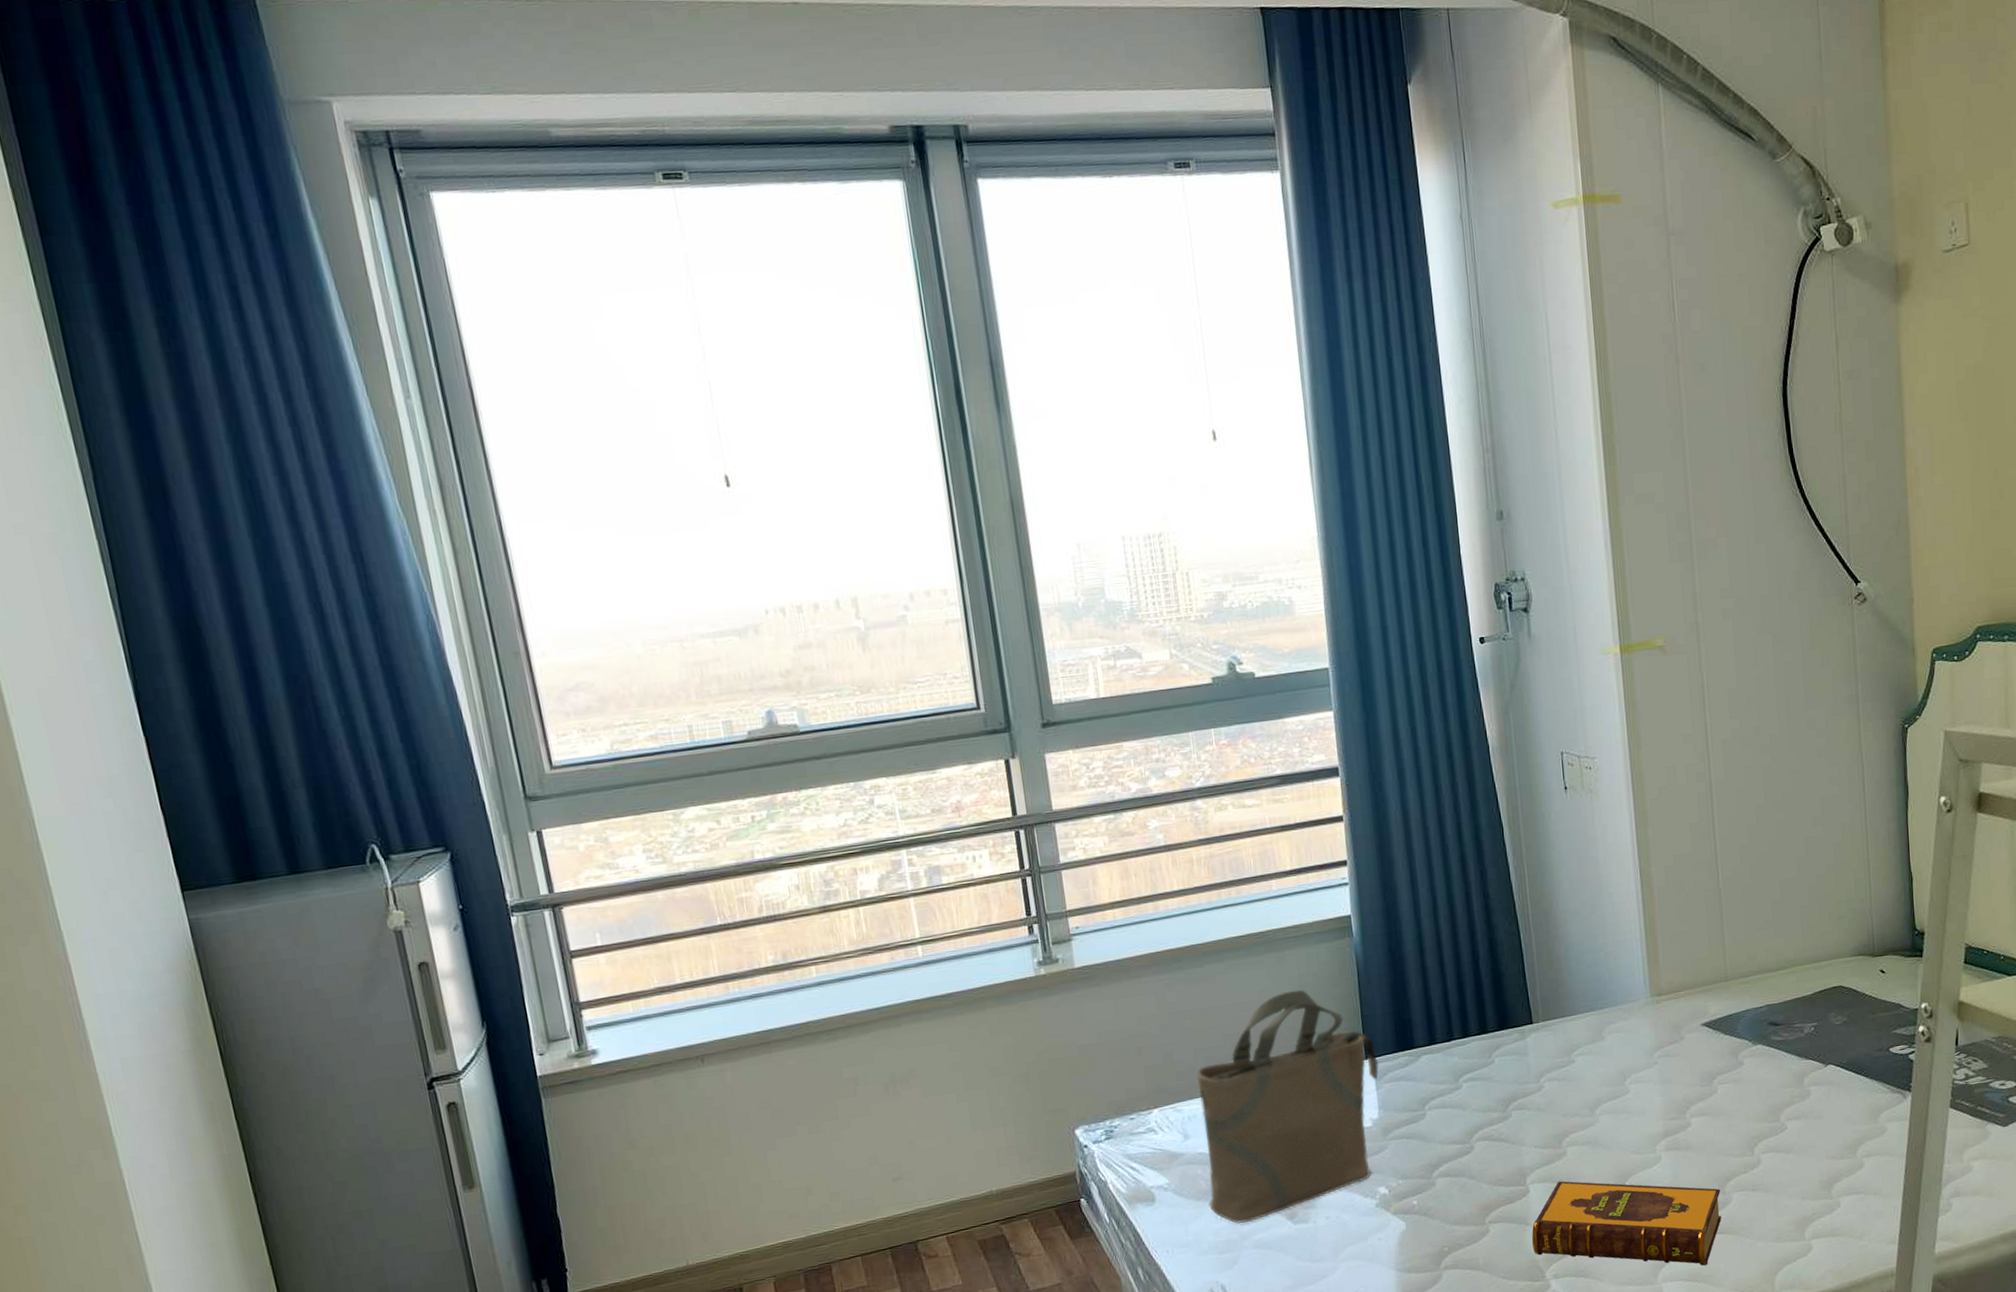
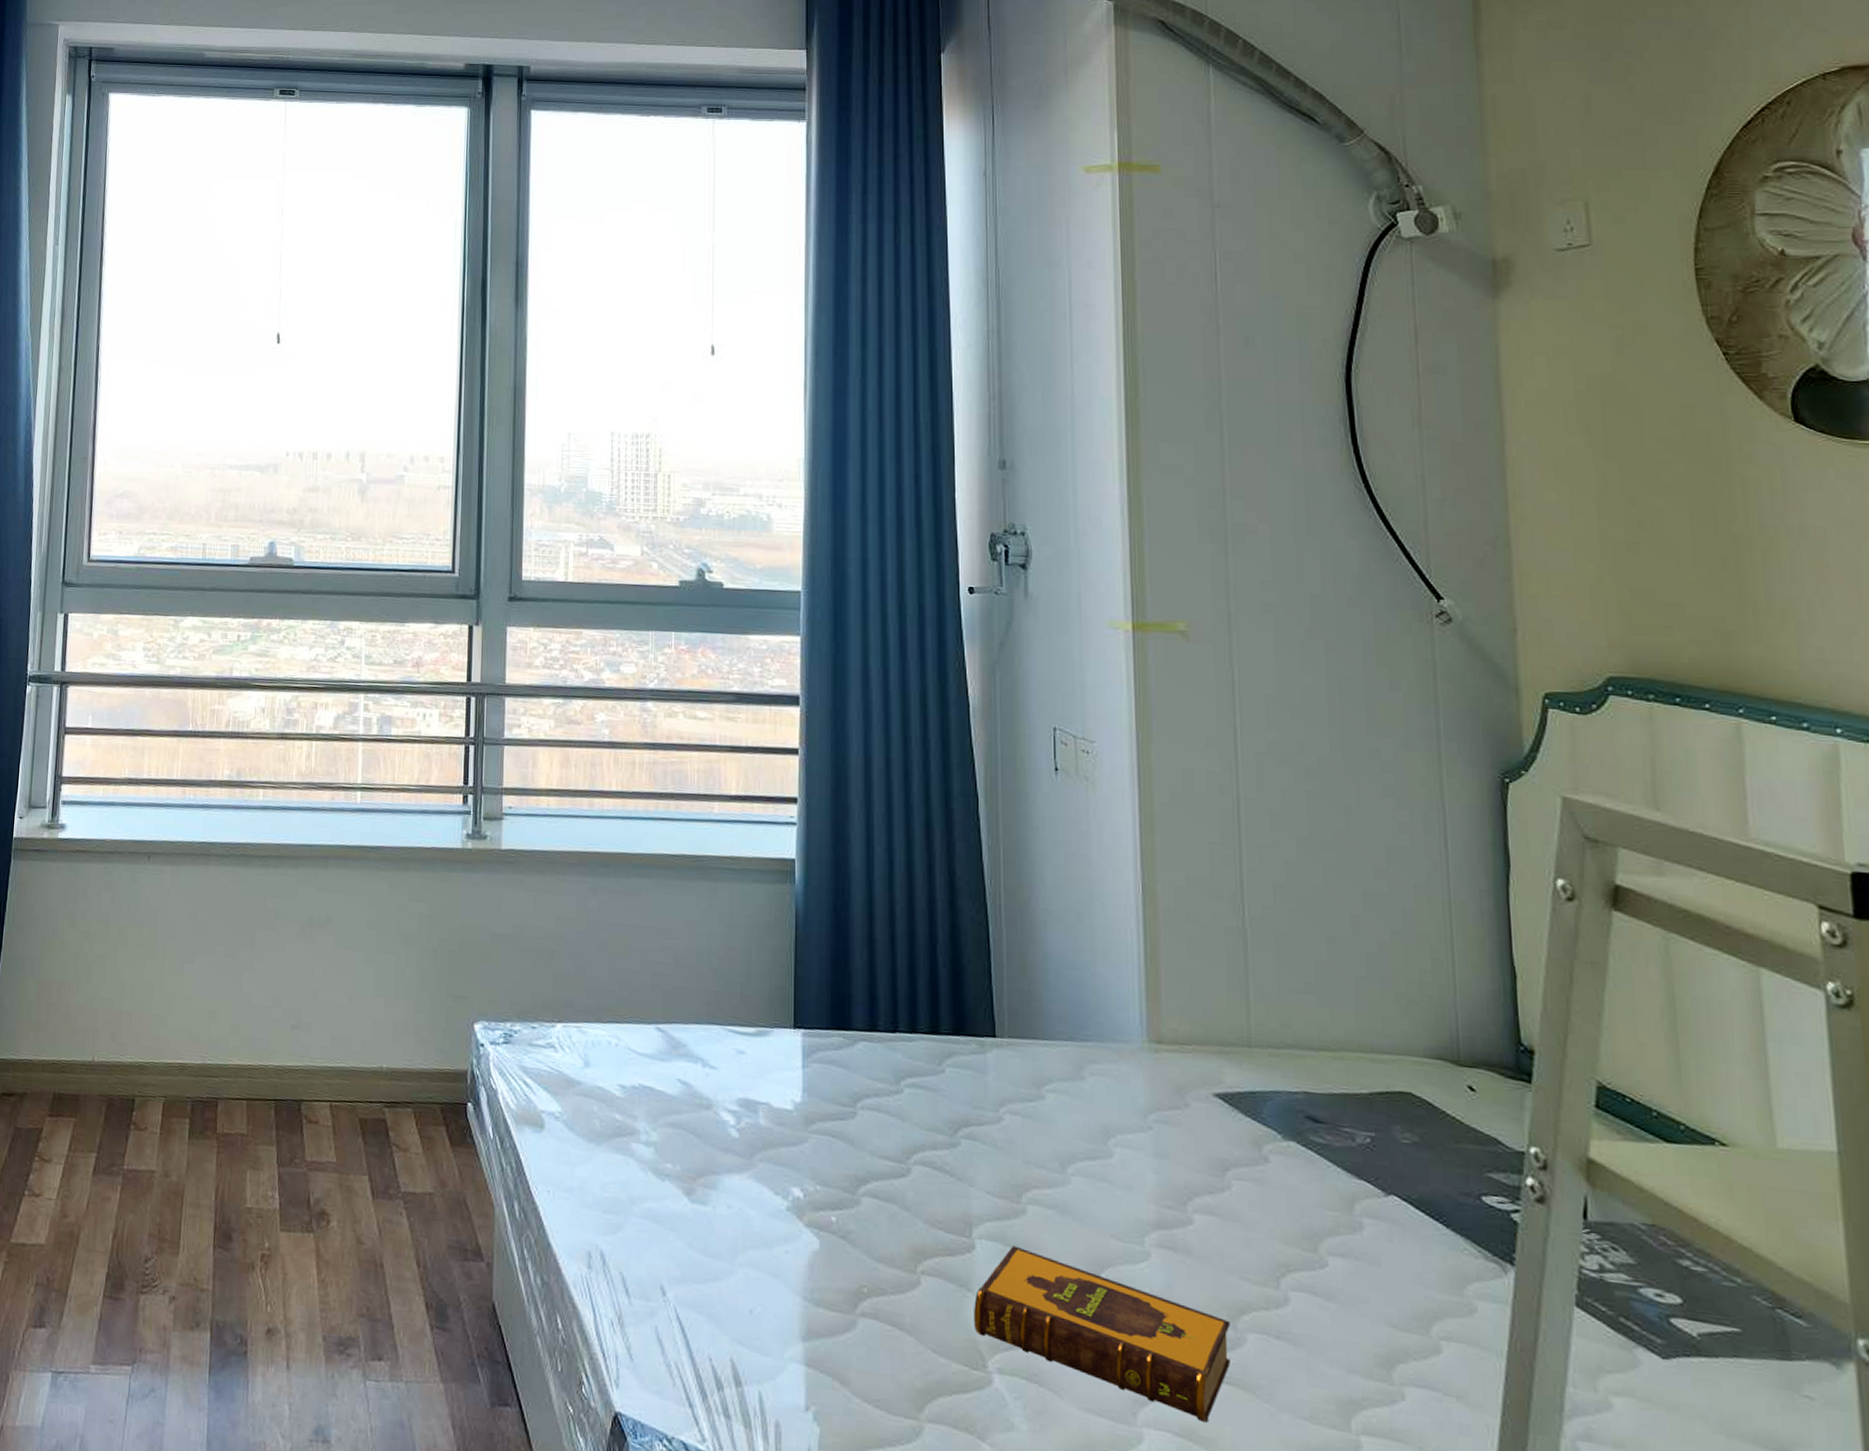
tote bag: present [1195,989,1379,1225] -> none [600,928,808,1185]

